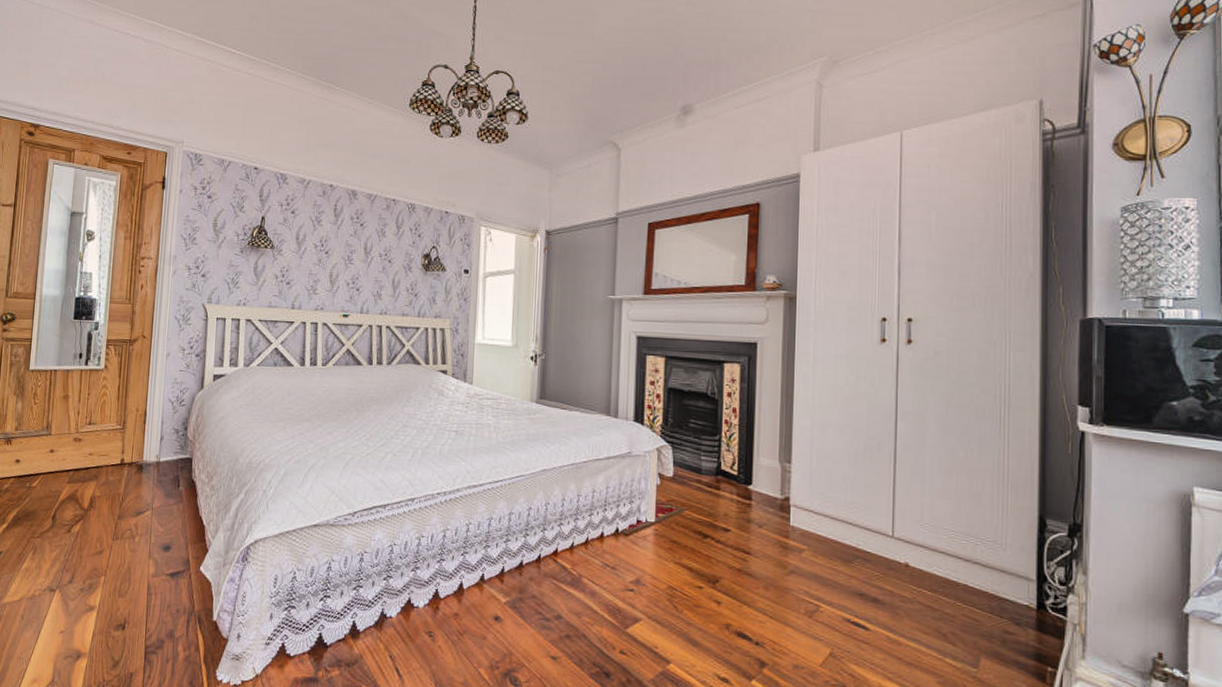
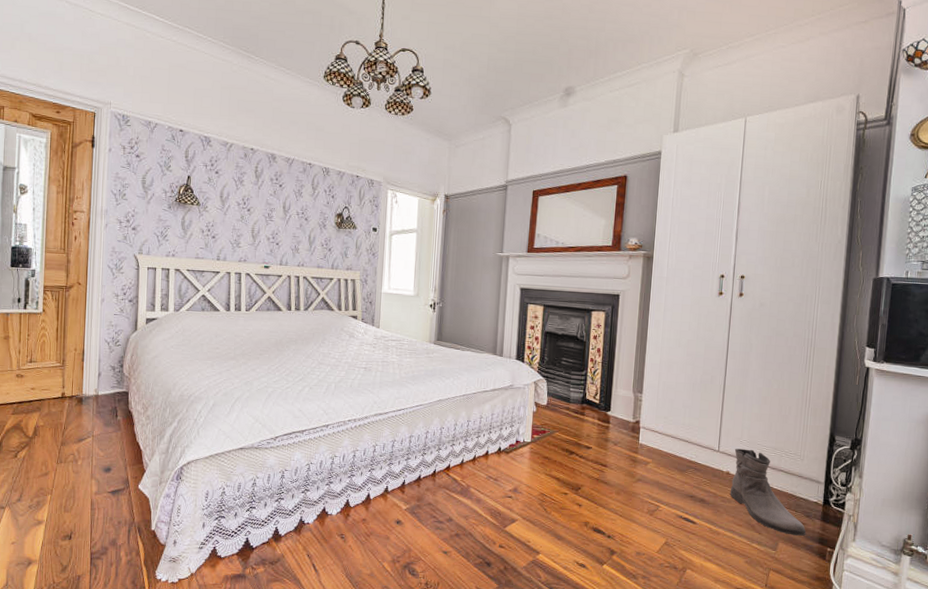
boot: none [911,533,1017,650] -> present [729,448,807,536]

